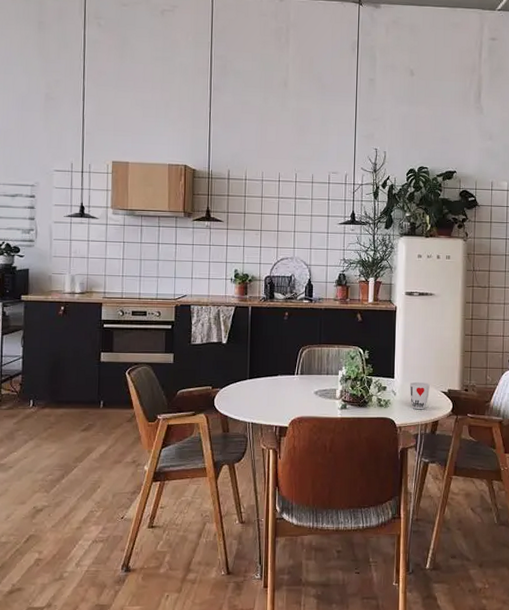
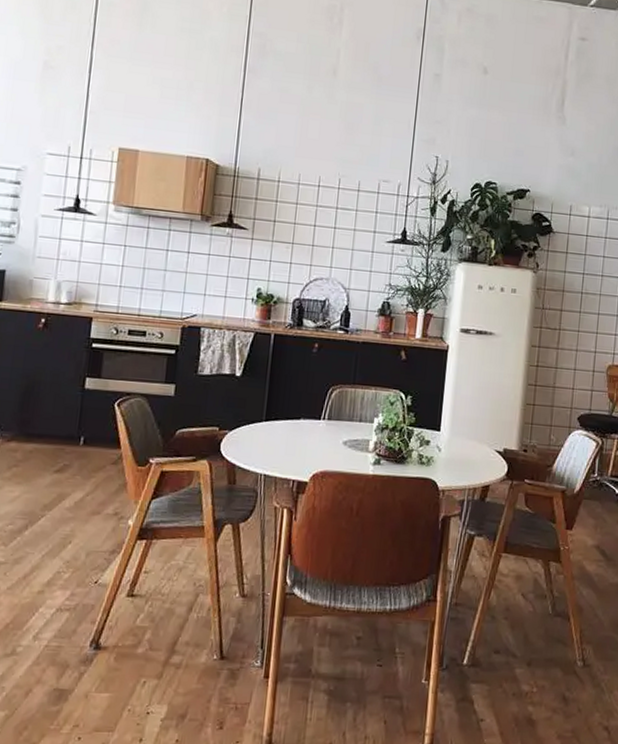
cup: present [409,382,430,410] -> none [457,437,482,471]

